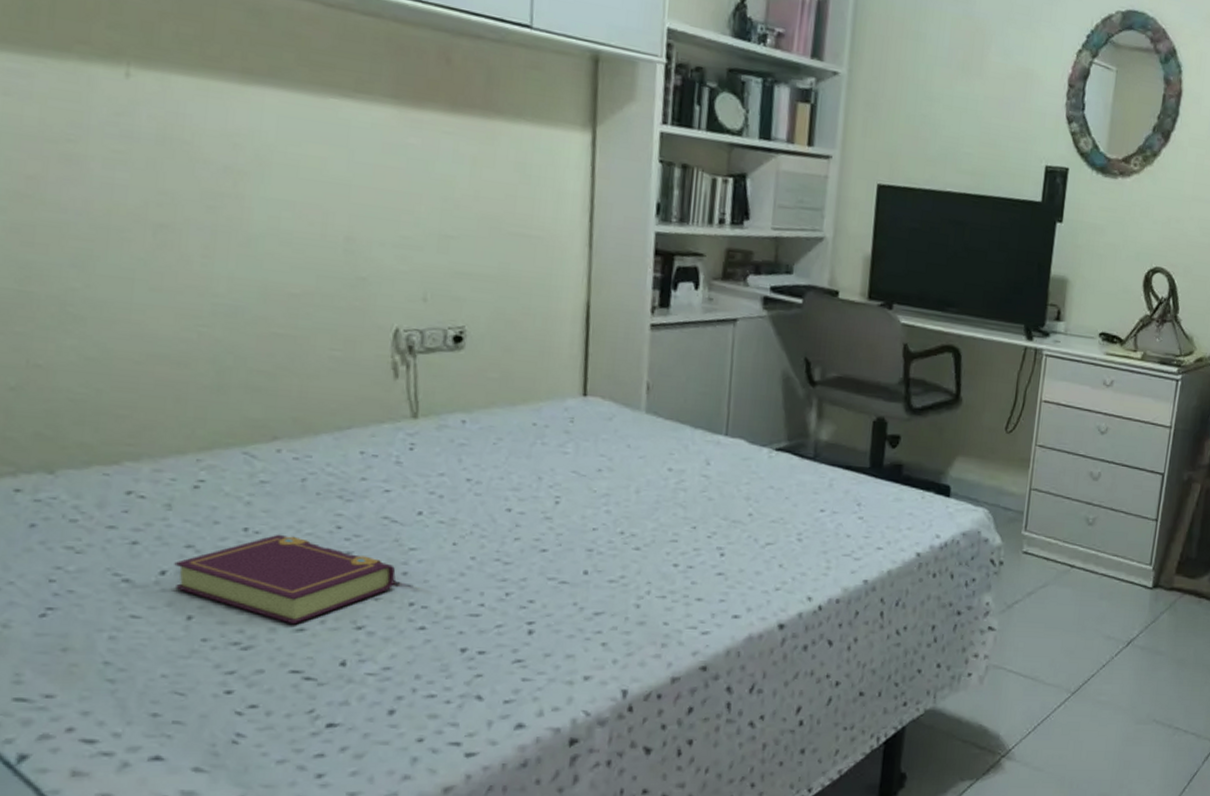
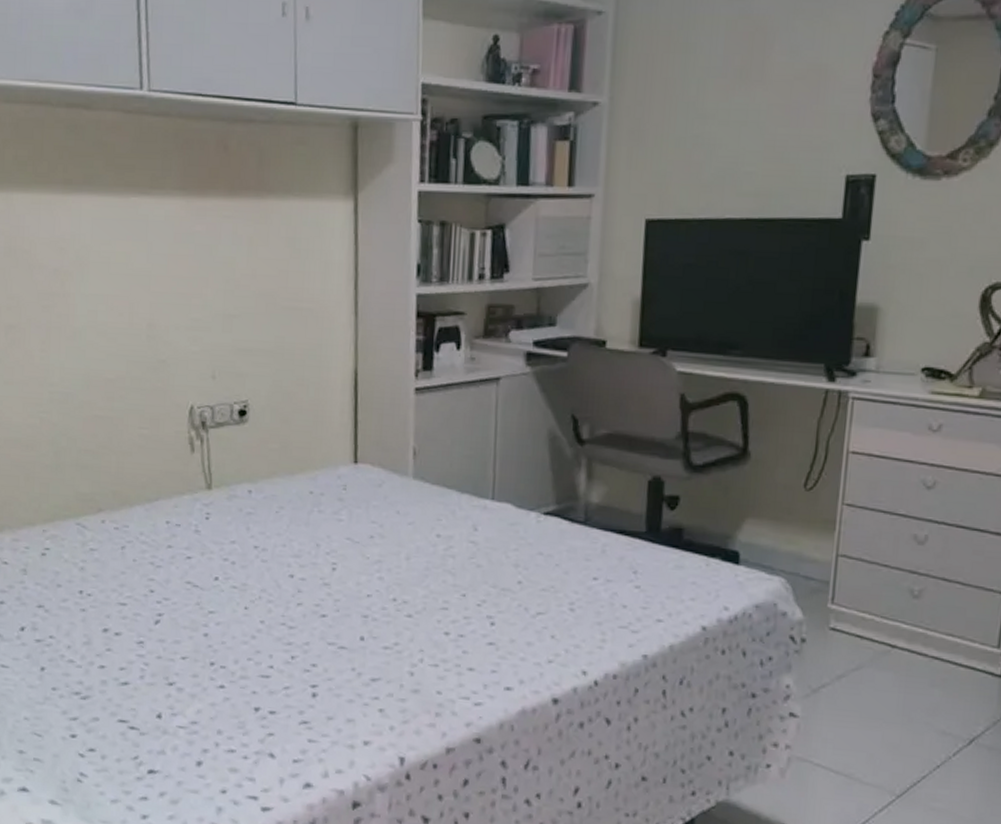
book: present [174,534,396,625] -> none [30,596,199,679]

